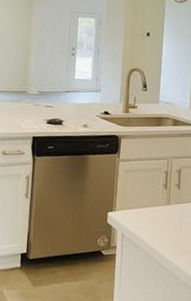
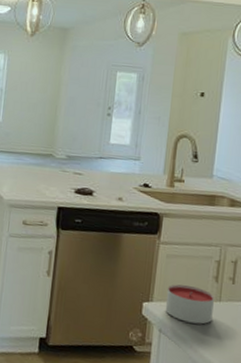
candle: none [126,193,165,226] -> present [165,284,214,325]

